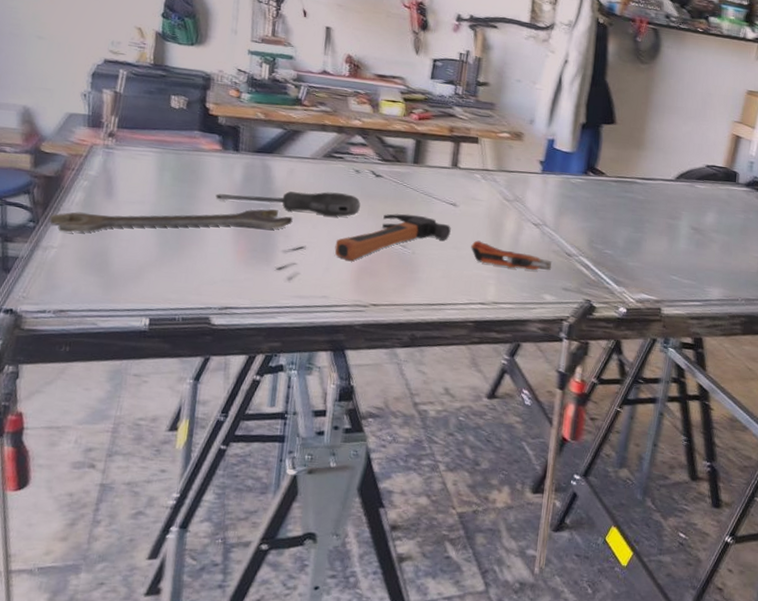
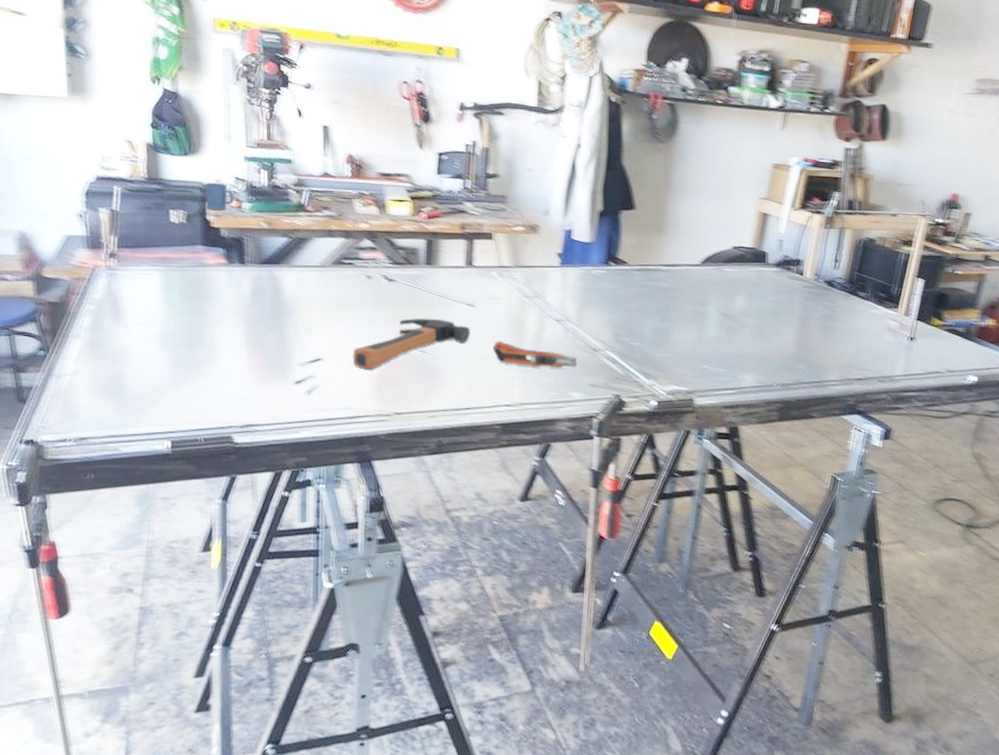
wrench: present [49,209,293,233] -> none [59,322,307,359]
mug: none [207,72,235,99] -> present [205,182,235,211]
screwdriver: present [215,191,361,217] -> none [225,300,375,325]

